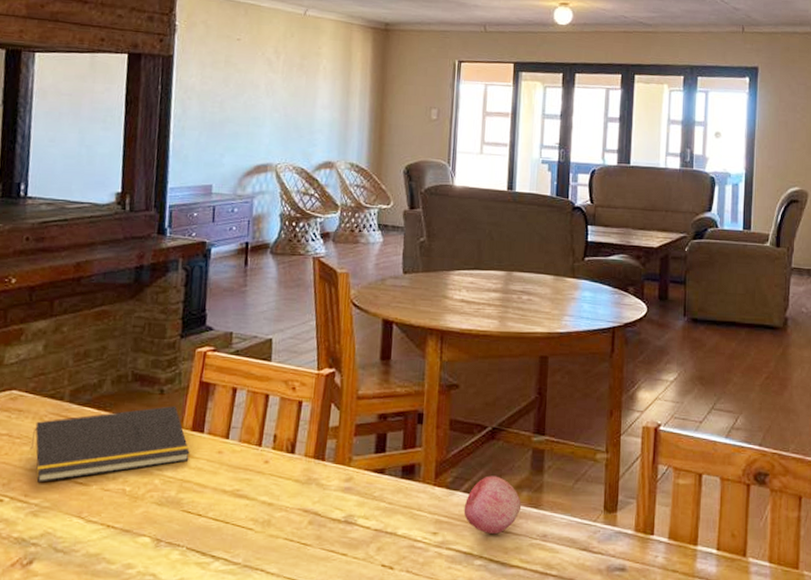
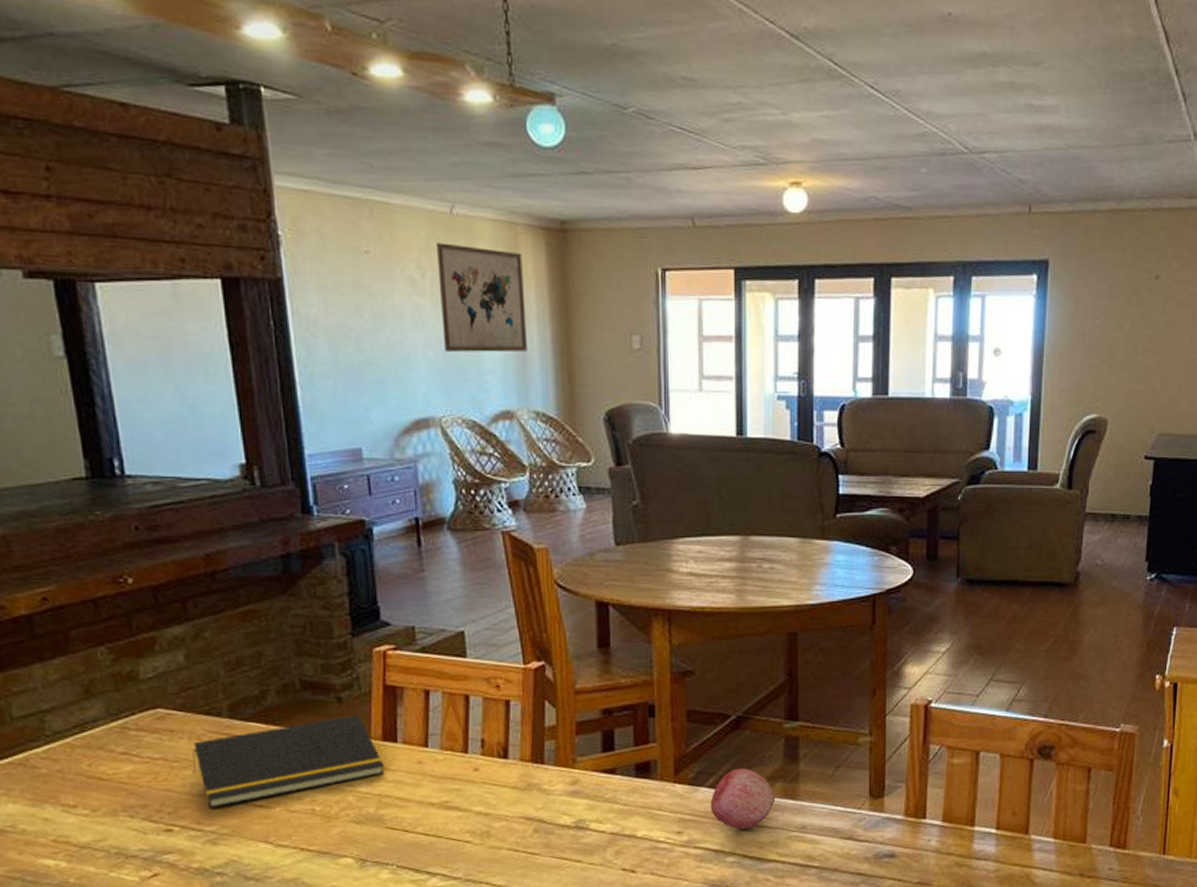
wall art: none [286,35,354,117] -> present [437,243,527,353]

